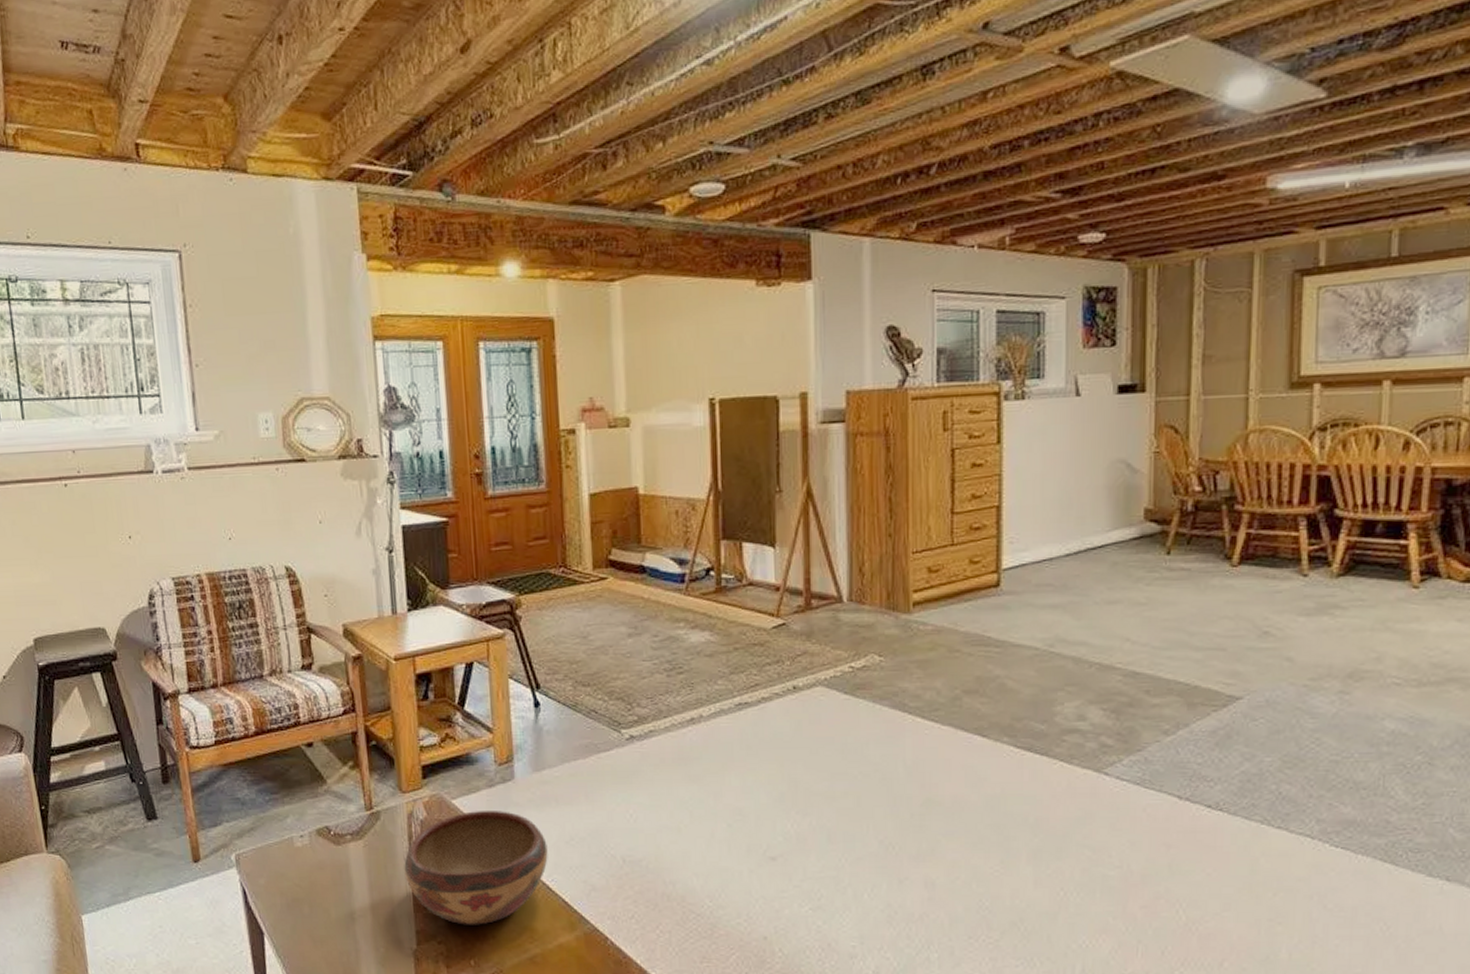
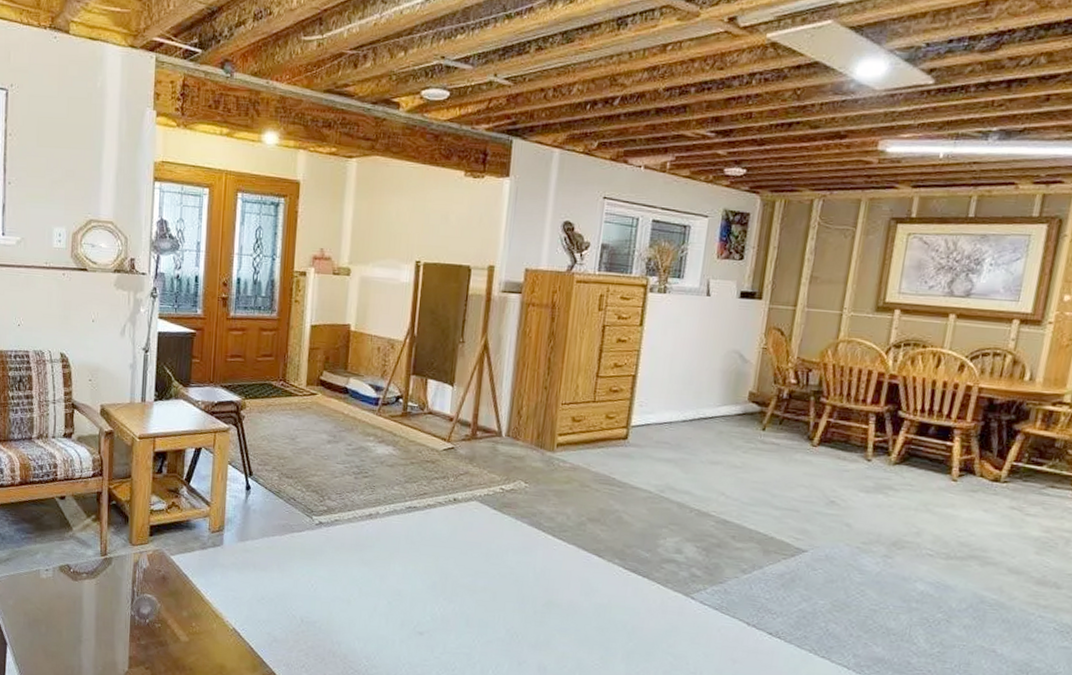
decorative bowl: present [404,811,548,925] -> none [126,566,243,658]

